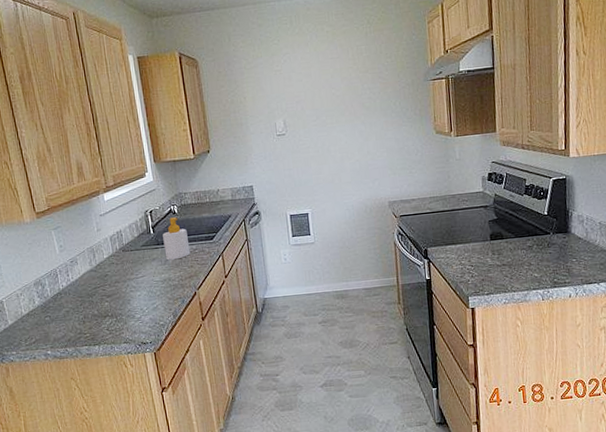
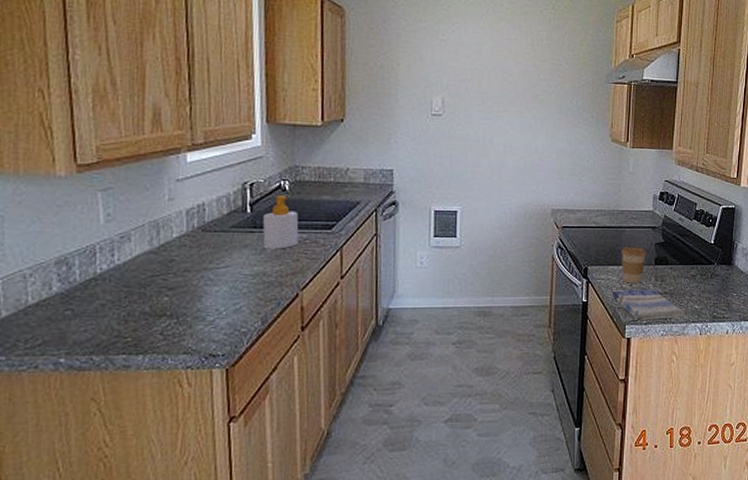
dish towel: none [453,263,525,291] -> present [612,290,685,320]
coffee cup: none [456,226,482,260] -> present [621,247,647,284]

